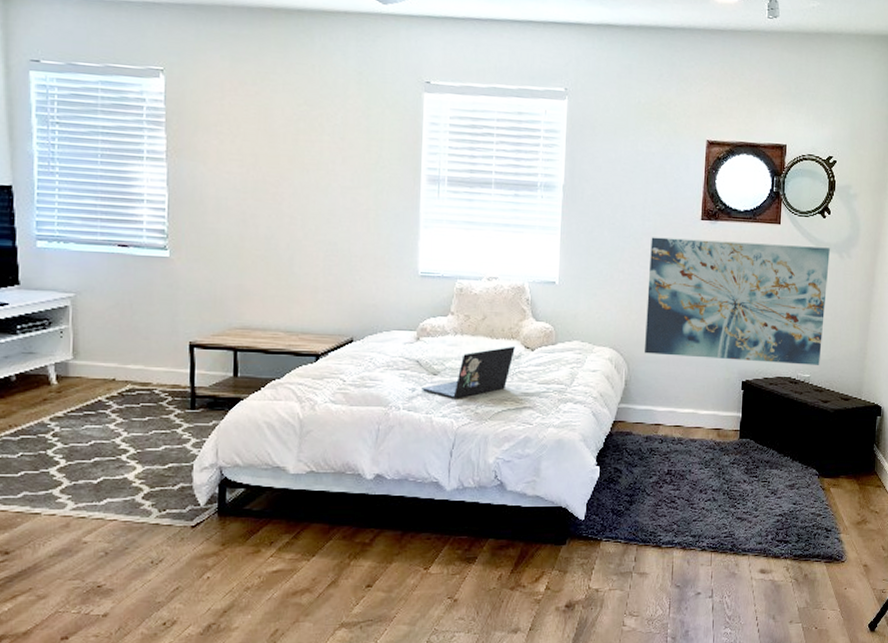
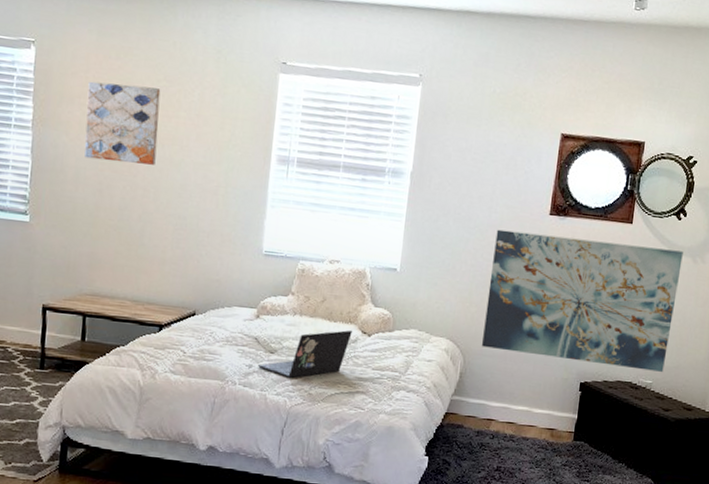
wall art: none [223,108,302,191] -> present [84,81,161,165]

